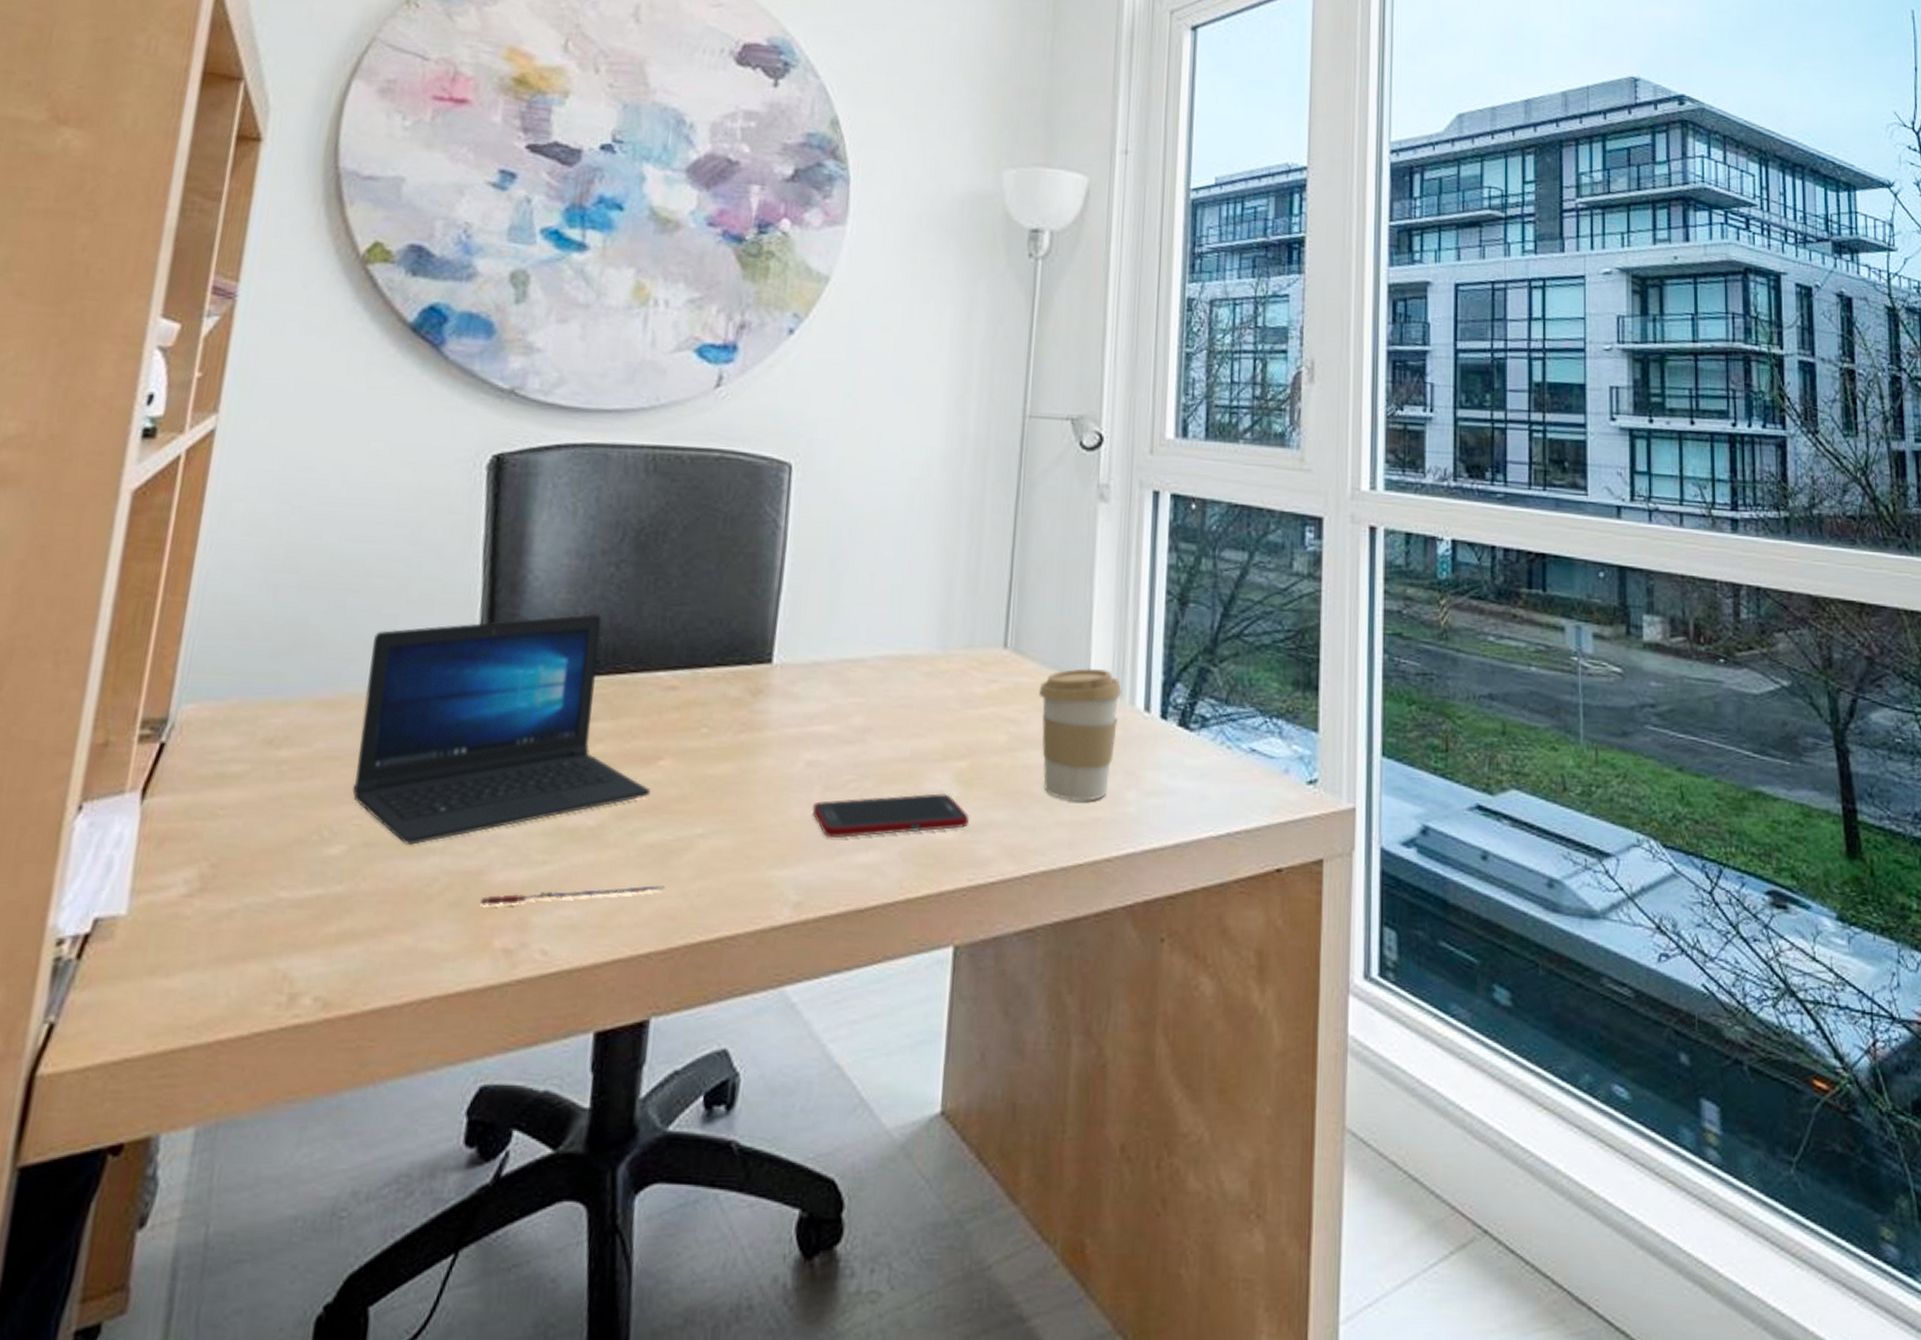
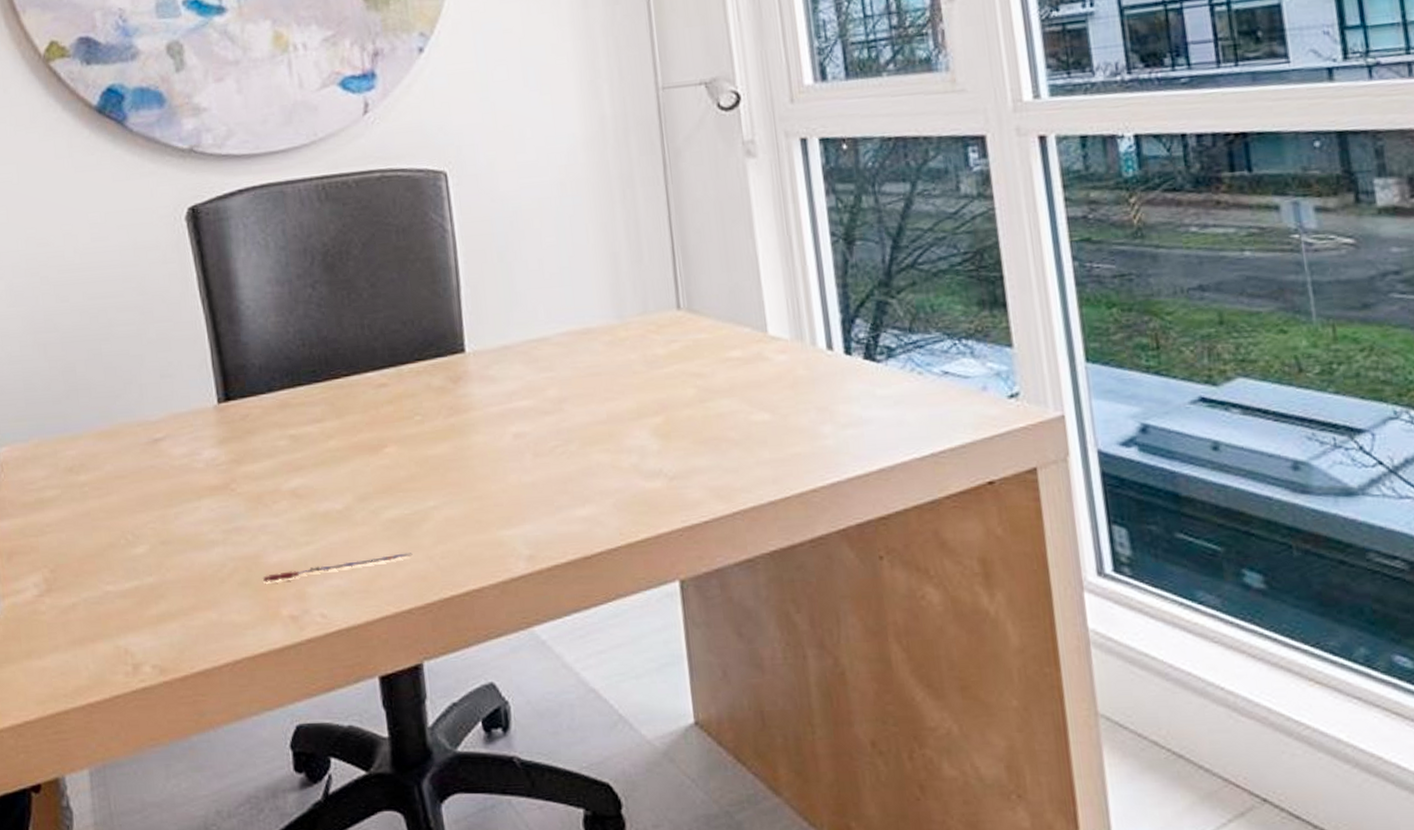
laptop: present [352,614,651,845] -> none [129,331,383,540]
cell phone: present [812,793,970,838] -> none [527,447,674,497]
coffee cup: present [1039,667,1122,801] -> none [718,315,804,441]

